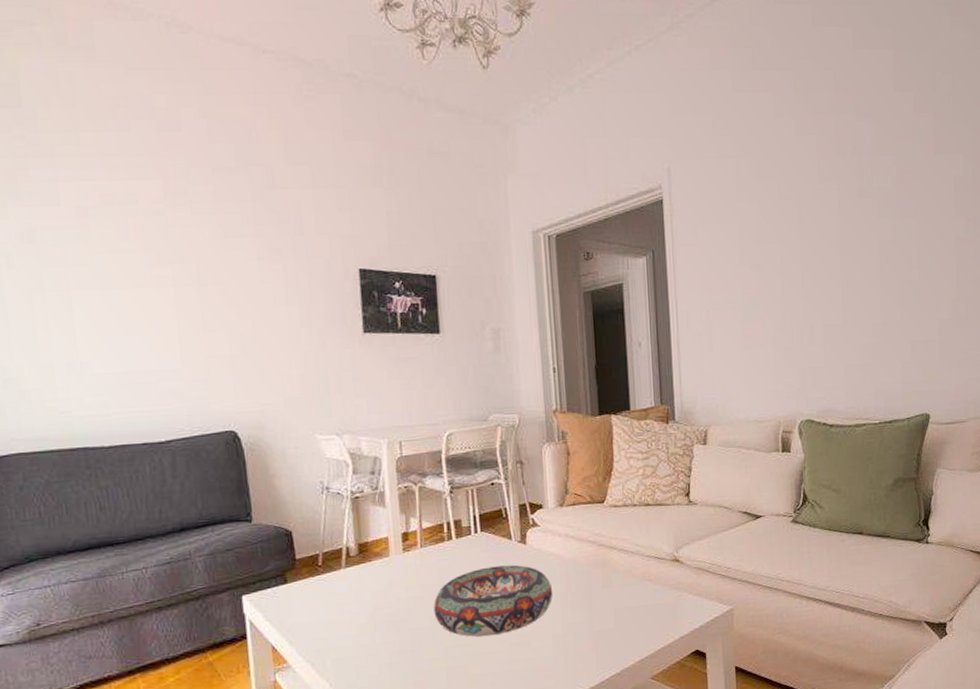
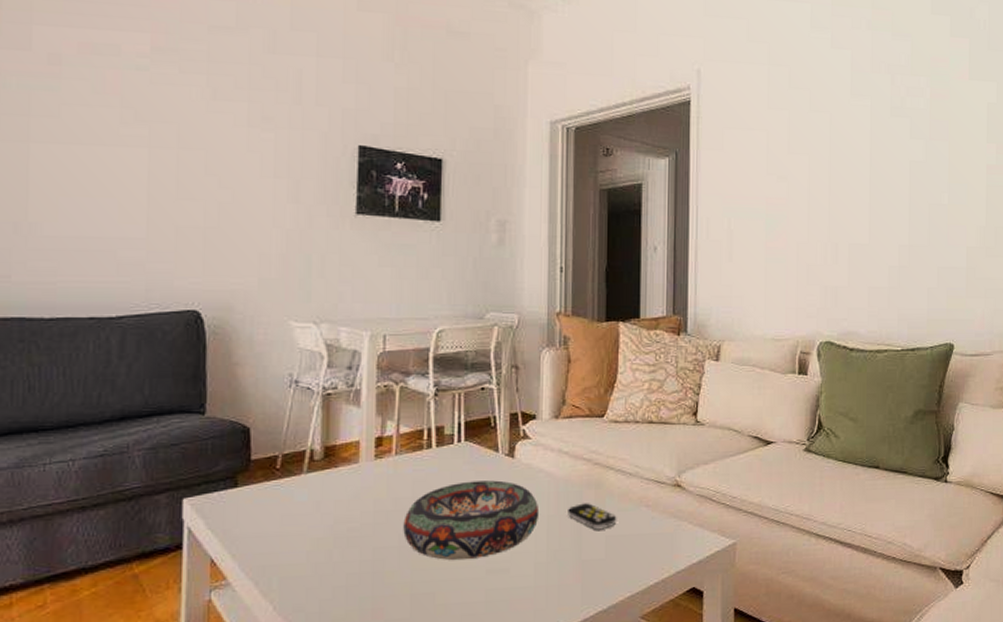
remote control: none [578,580,623,604] -> present [568,503,617,530]

